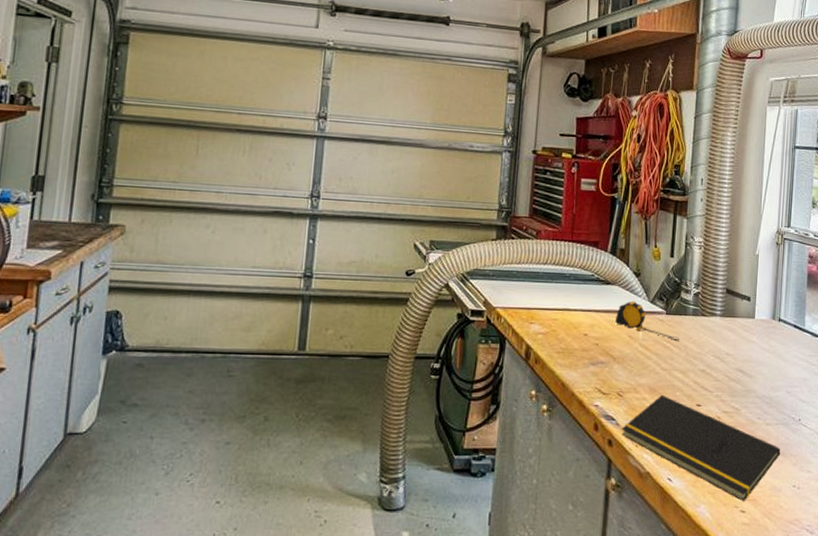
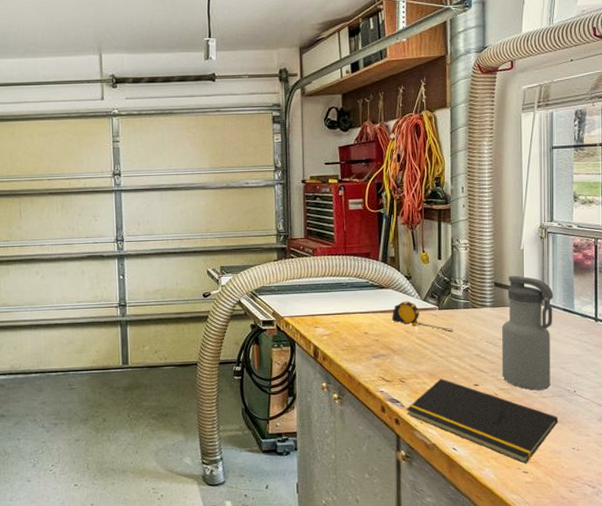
water bottle: none [726,283,785,416] -> present [501,276,553,391]

